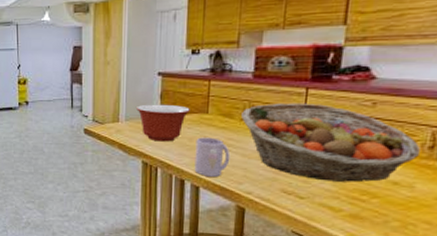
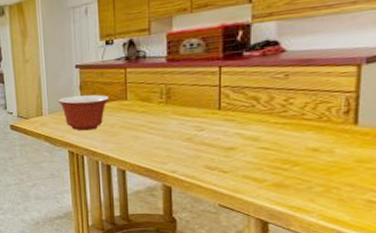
mug: present [194,137,231,177] -> none [118,122,153,160]
fruit basket: present [241,102,420,182] -> none [159,80,336,154]

